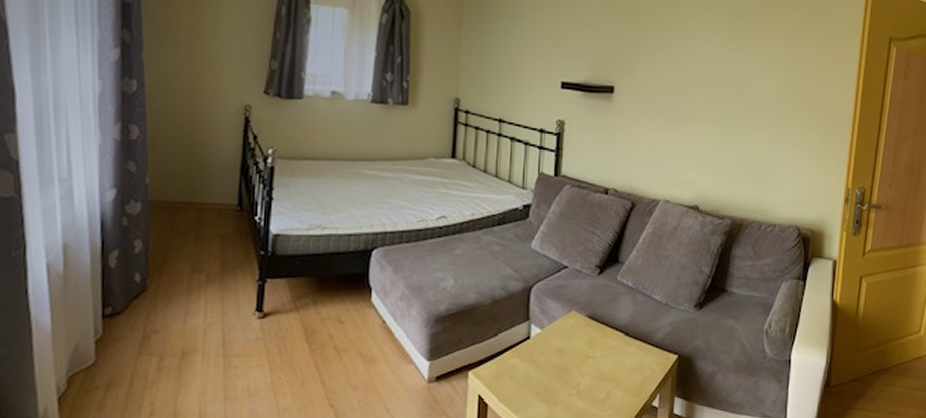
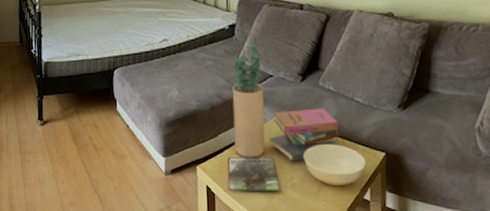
magazine: none [504,360,565,401] -> present [228,157,280,192]
vase: none [517,221,558,362] -> present [231,37,265,158]
books: none [557,305,635,366] -> present [269,108,341,162]
bowl: none [592,345,658,393] -> present [302,143,366,187]

